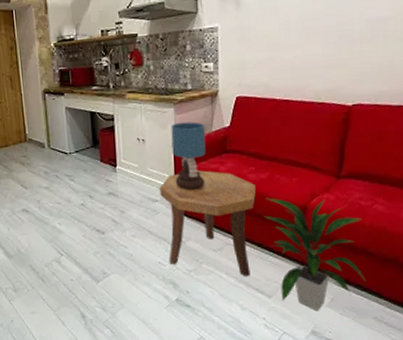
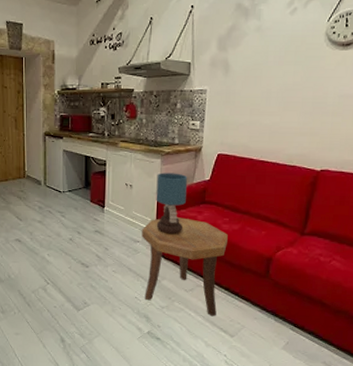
indoor plant: present [264,198,366,311] -> none [233,247,320,353]

